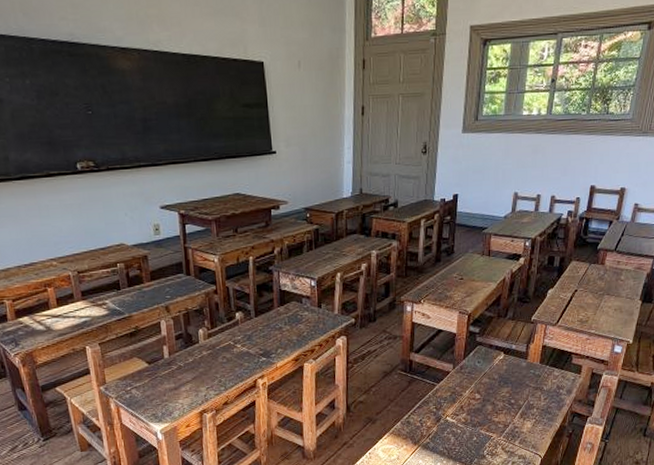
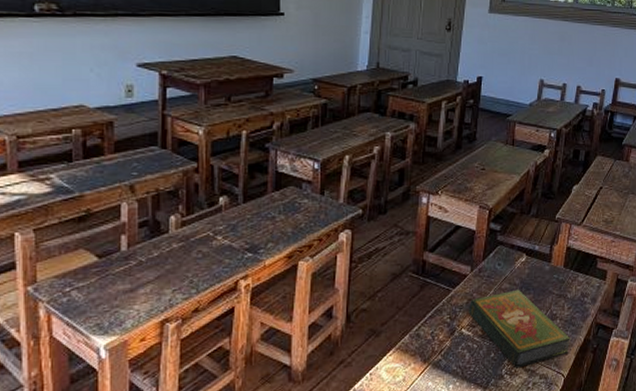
book: none [452,383,548,450] -> present [469,289,571,368]

